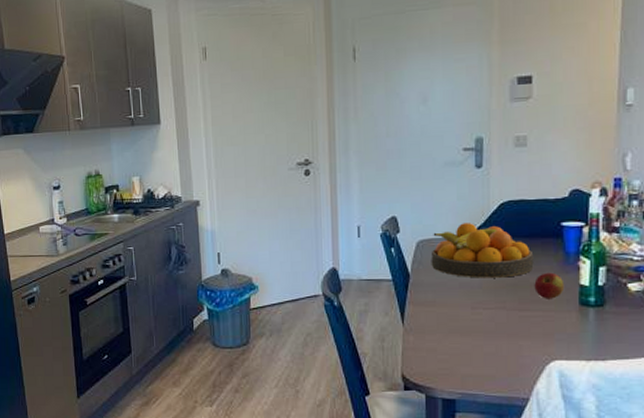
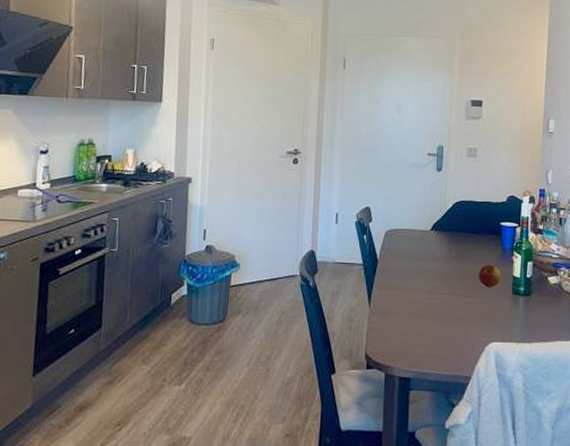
fruit bowl: present [431,223,534,278] -> none [396,217,479,267]

